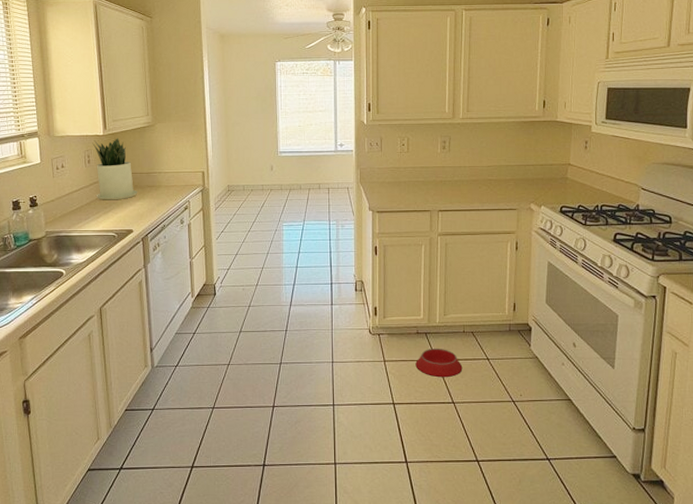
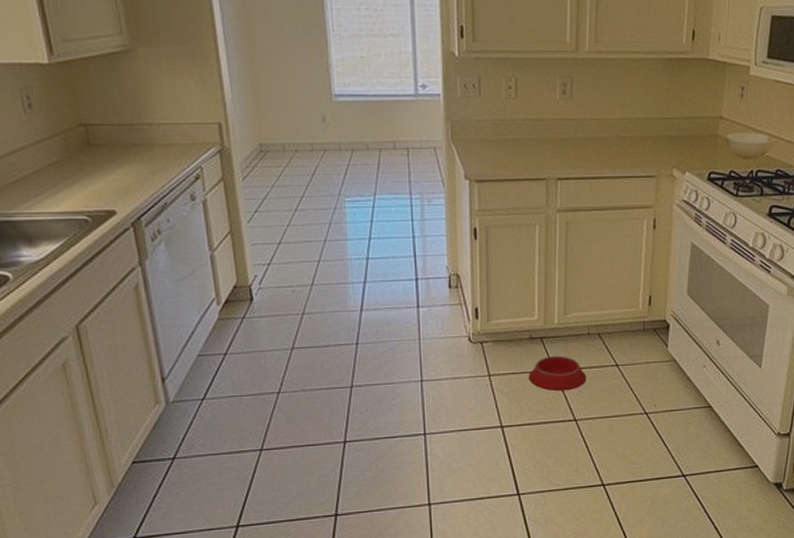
planter: present [92,138,138,200] -> none [32,68,118,167]
bowl: none [573,176,617,196] -> present [725,133,776,159]

